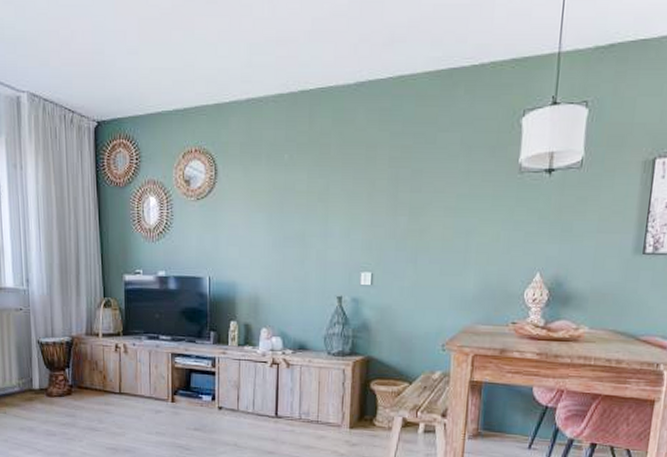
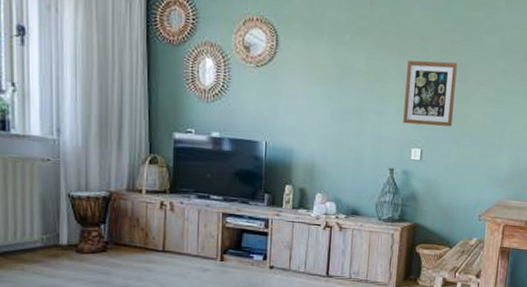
wall art: none [350,170,410,246] -> present [403,60,458,127]

